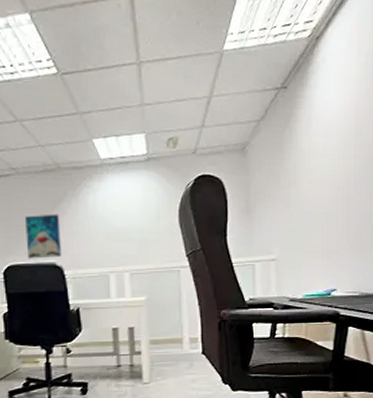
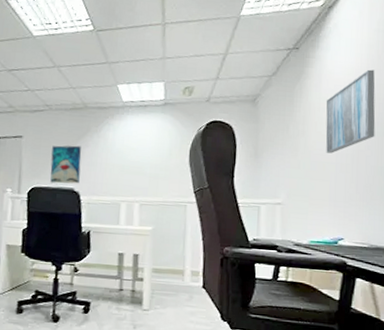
wall art: none [316,108,365,202] -> present [326,69,376,154]

